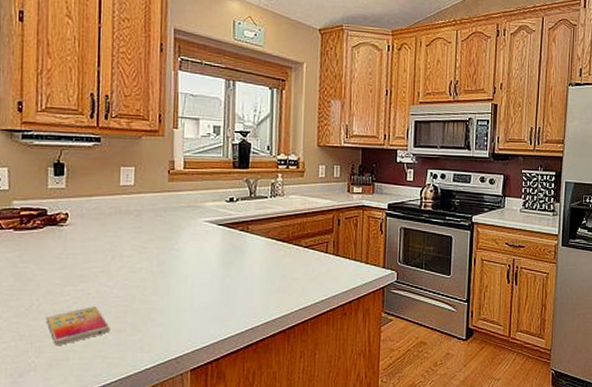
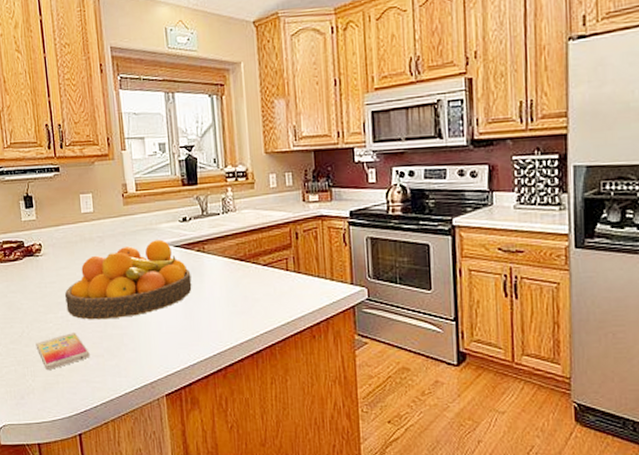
fruit bowl: none [89,217,232,294] -> present [65,239,192,320]

